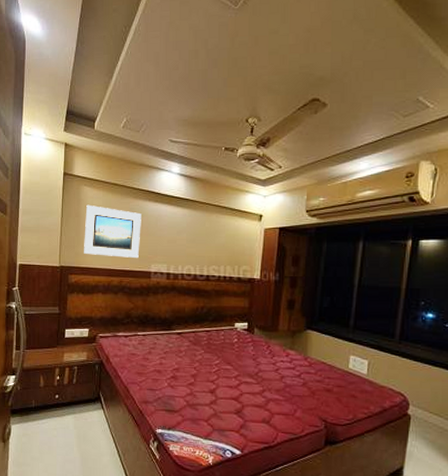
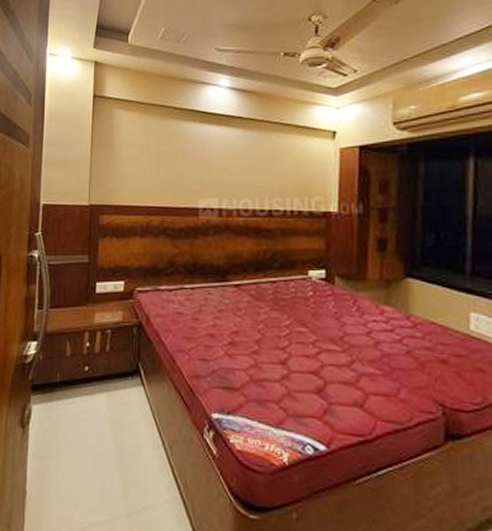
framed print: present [84,204,141,259] -> none [117,130,185,193]

